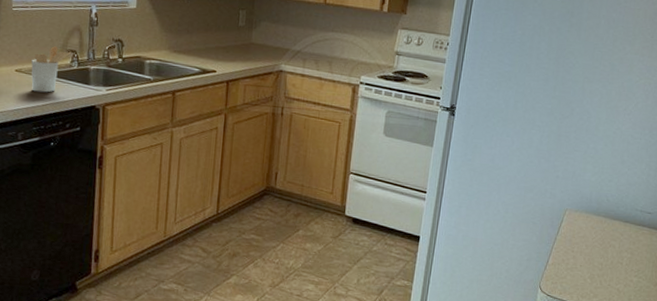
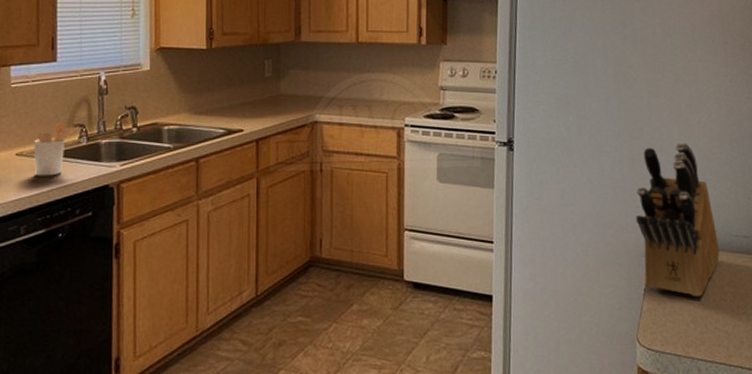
knife block: none [554,125,625,258] -> present [636,142,720,297]

